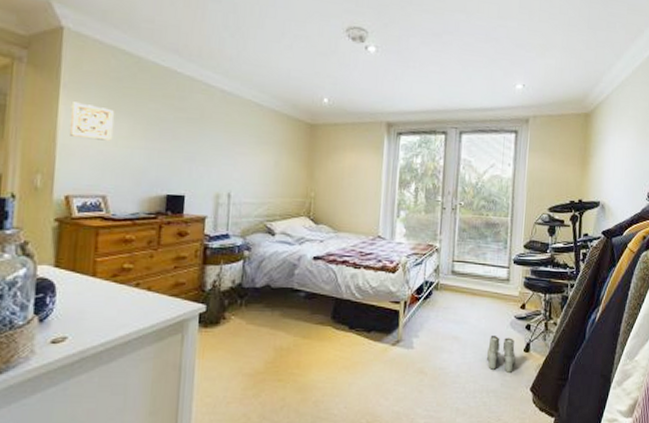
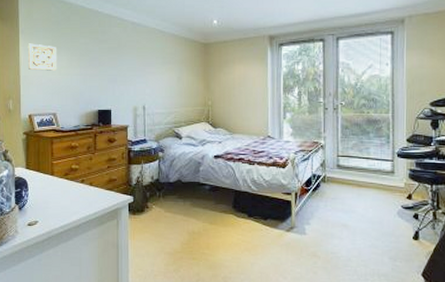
boots: present [486,336,516,373] -> none [375,224,405,259]

